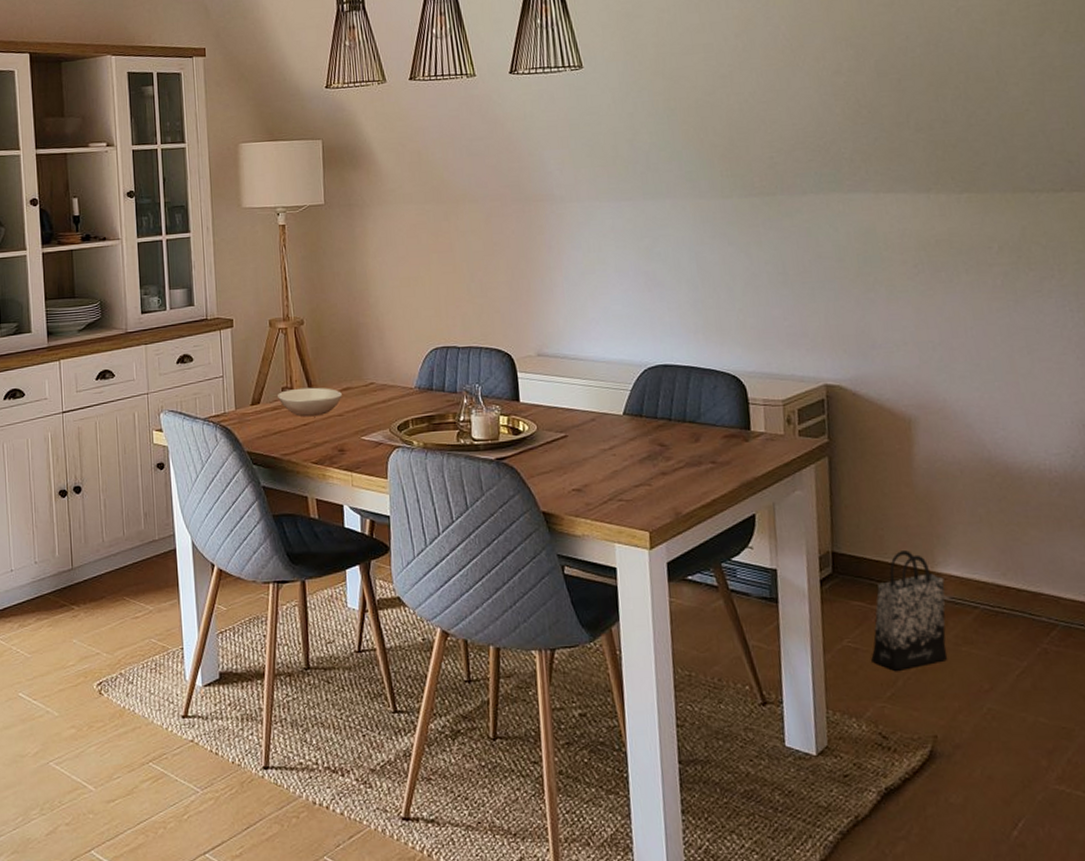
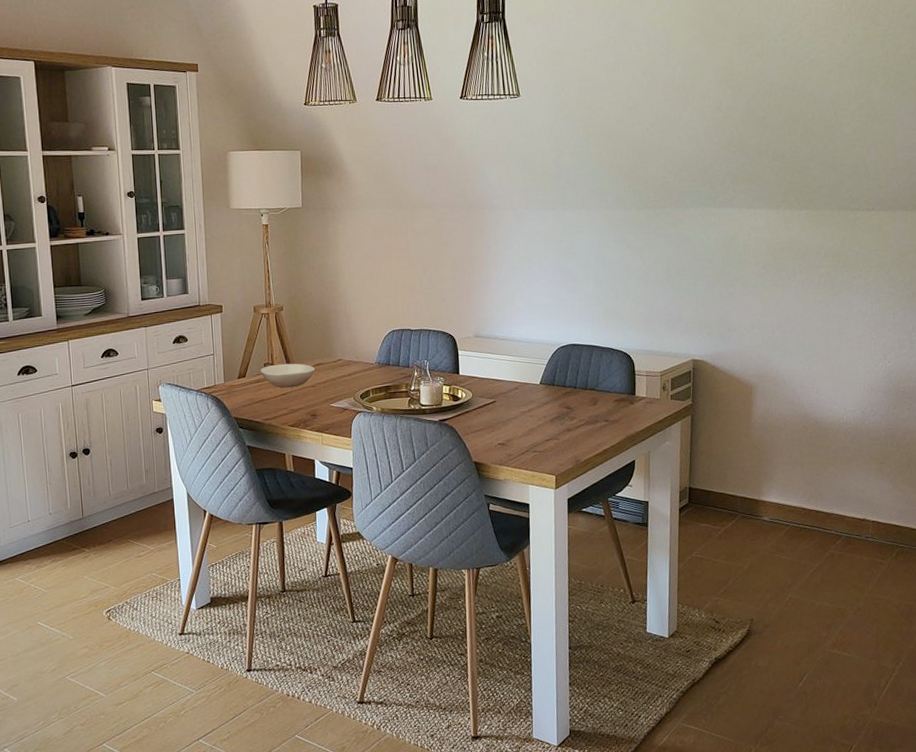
shopping bag: present [871,550,948,671] -> none [712,485,767,574]

